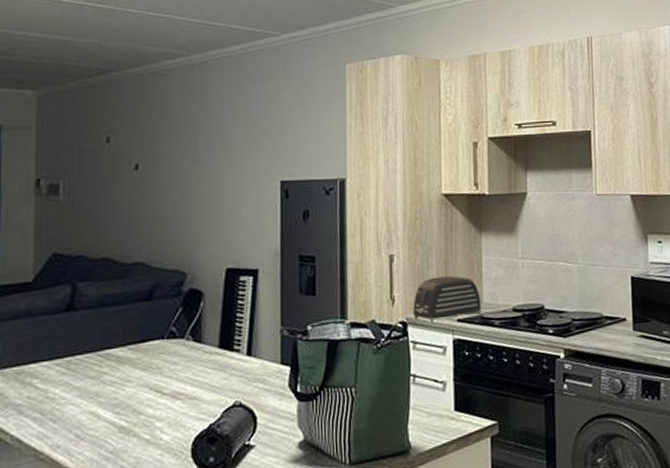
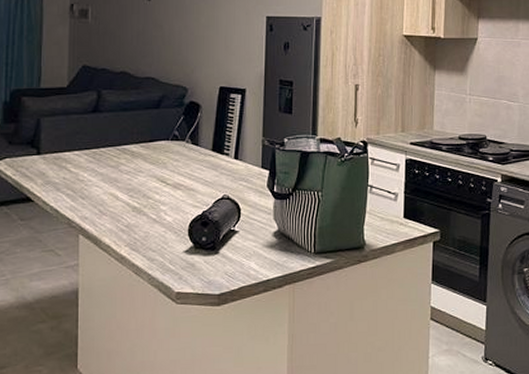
toaster: present [413,276,481,323] -> none [373,105,431,143]

